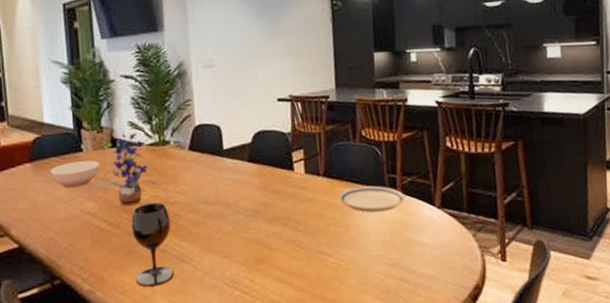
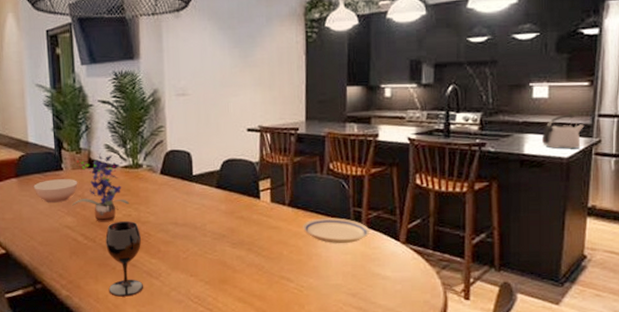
kettle: none [558,71,596,106] -> present [541,114,585,149]

